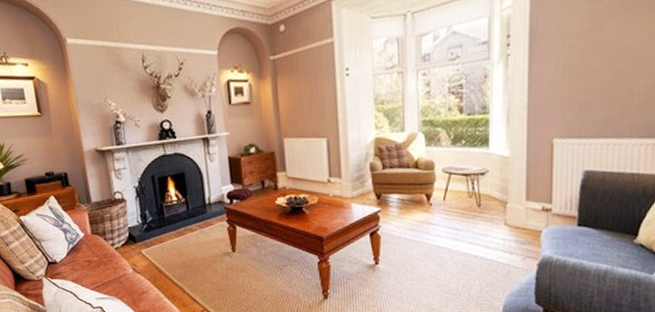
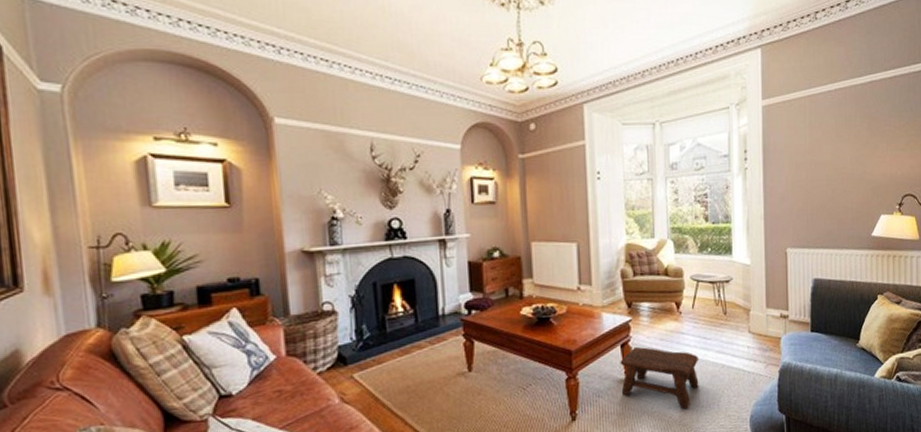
stool: none [369,235,449,295] -> present [620,346,699,409]

